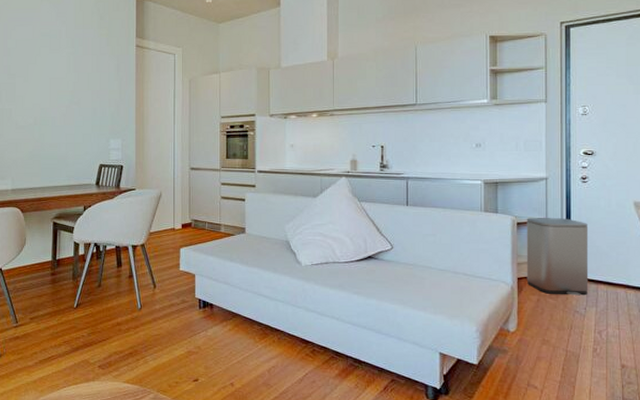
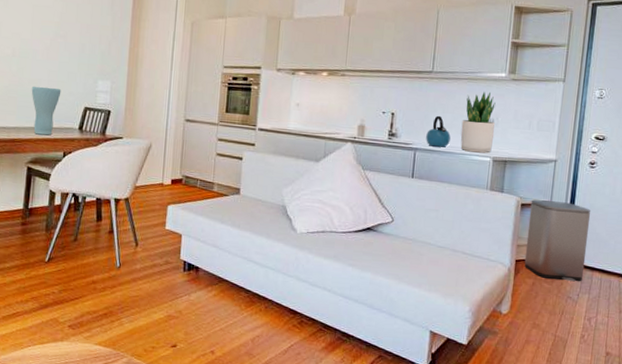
vase: none [52,149,79,192] -> present [31,86,62,136]
kettle: none [416,144,440,174] -> present [426,115,451,147]
planter: none [449,118,483,177] -> present [460,91,496,153]

